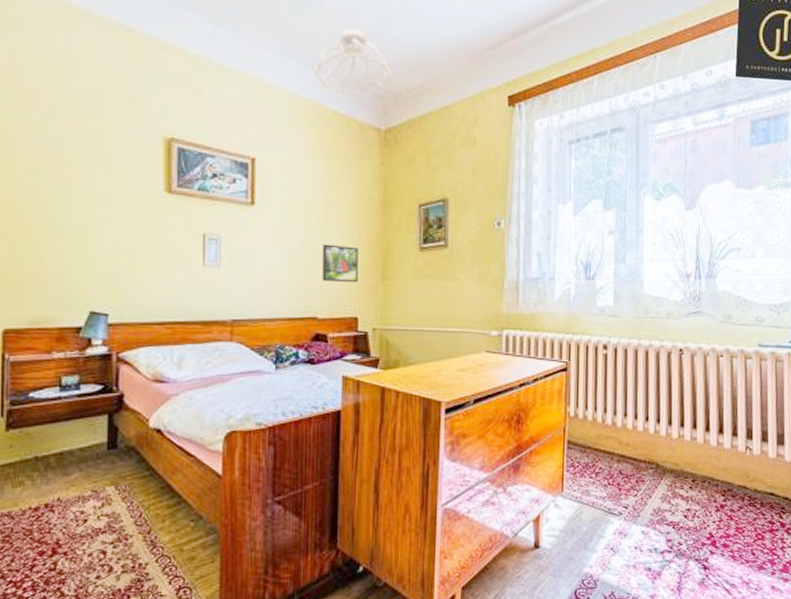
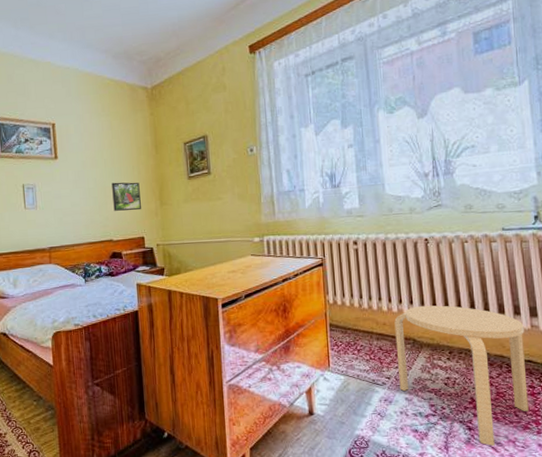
ceiling light fixture: present [314,28,392,95] -> none [92,12,152,65]
stool: none [637,426,770,588] -> present [394,305,529,446]

